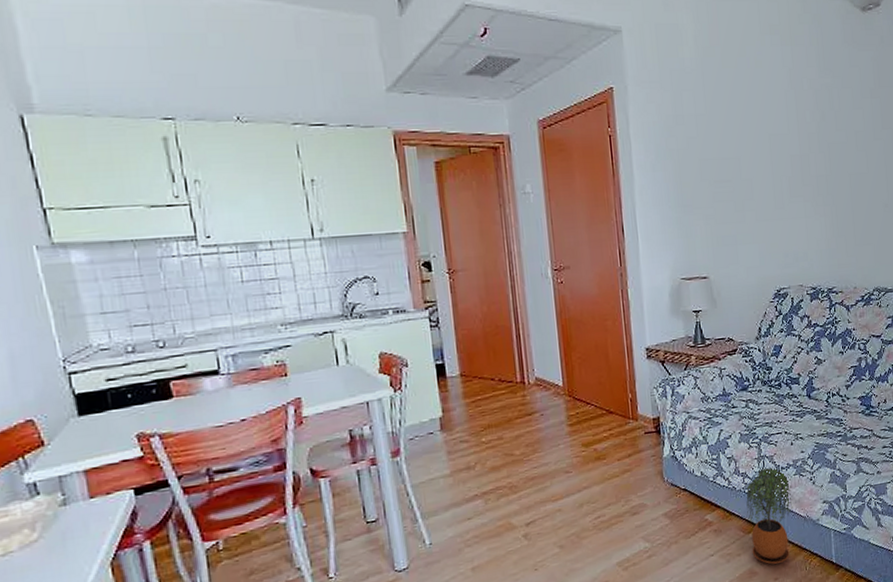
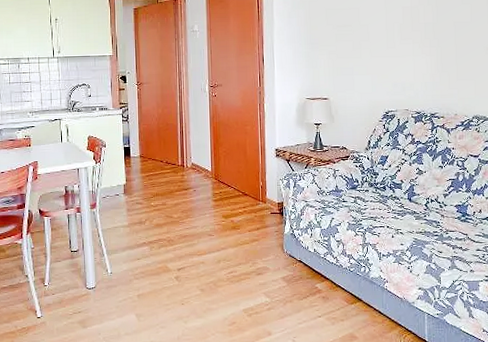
potted plant: present [746,467,793,565] -> none [350,254,391,333]

